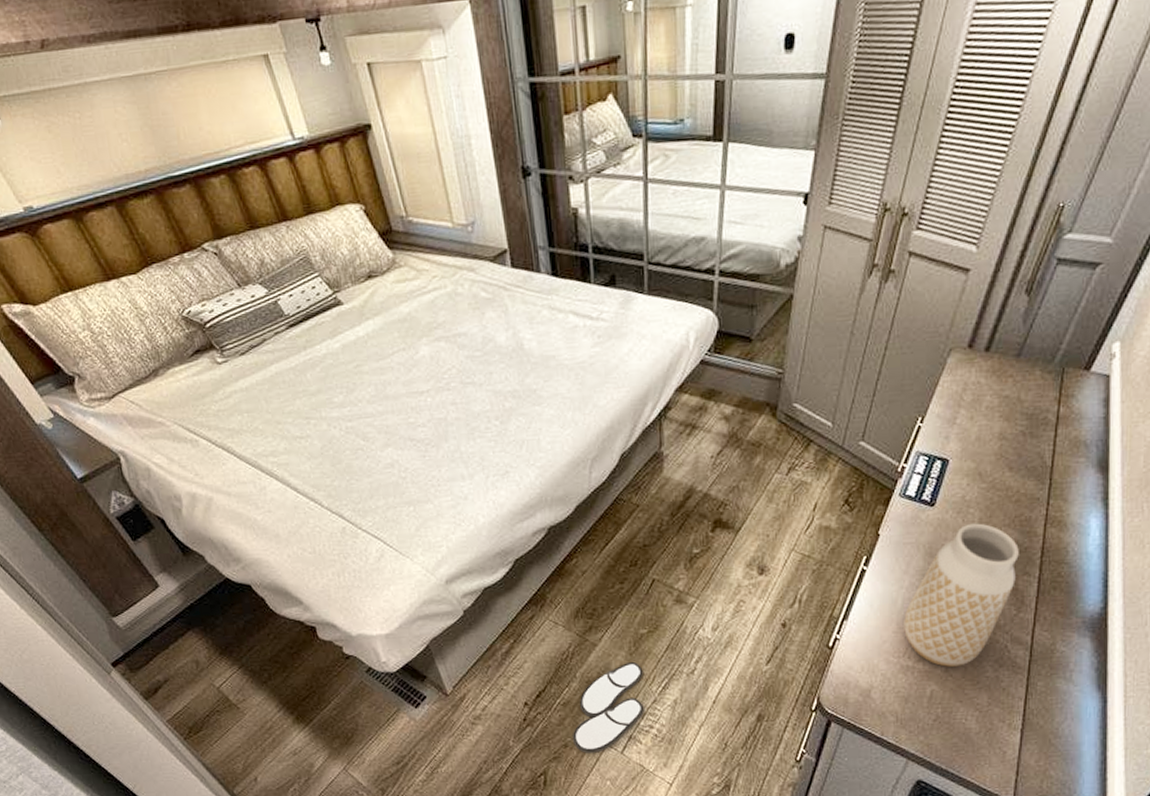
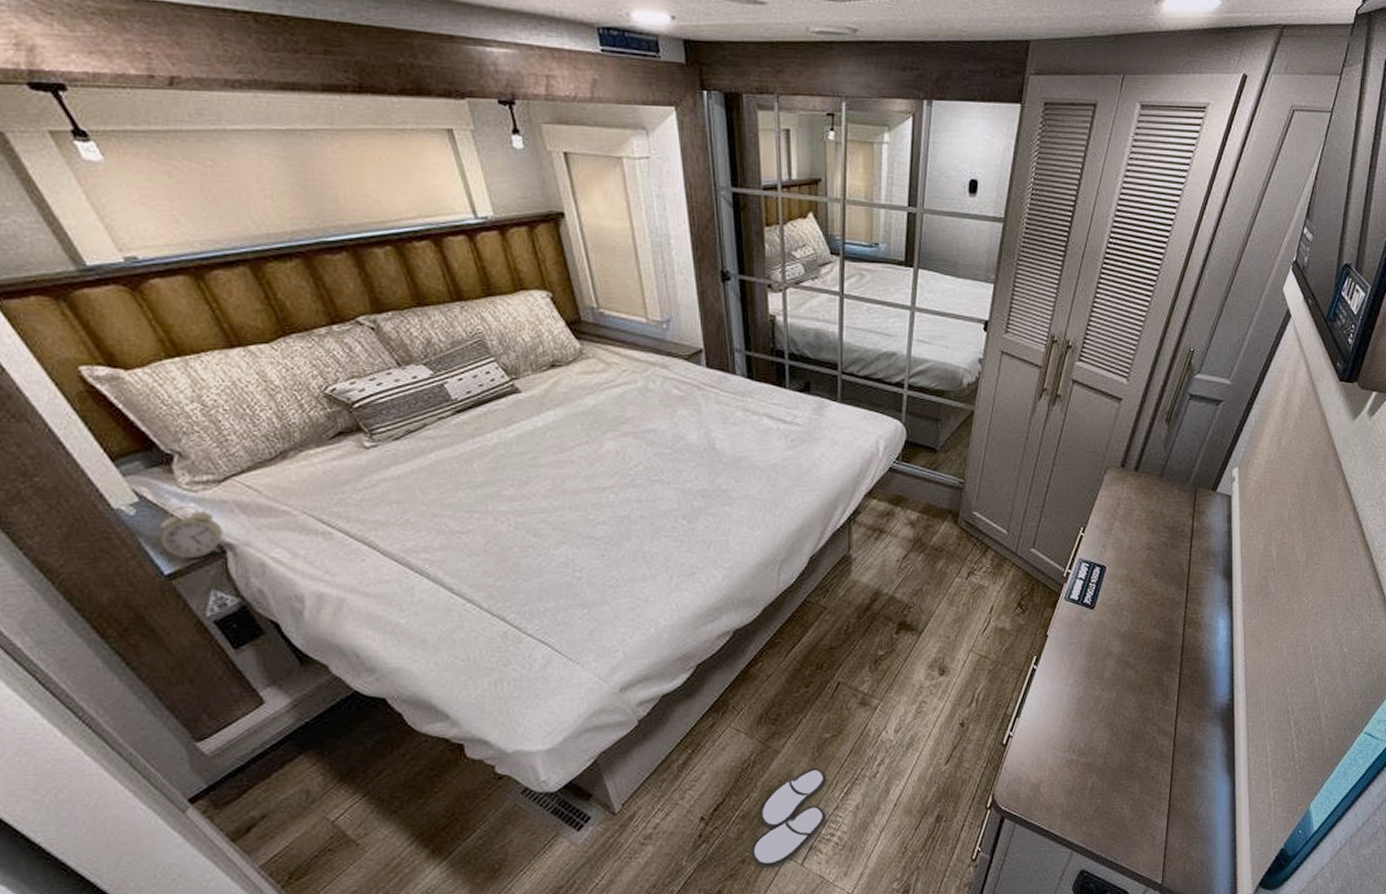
alarm clock: none [70,420,117,466] -> present [160,506,223,560]
vase: present [904,523,1019,667] -> none [1069,624,1164,759]

